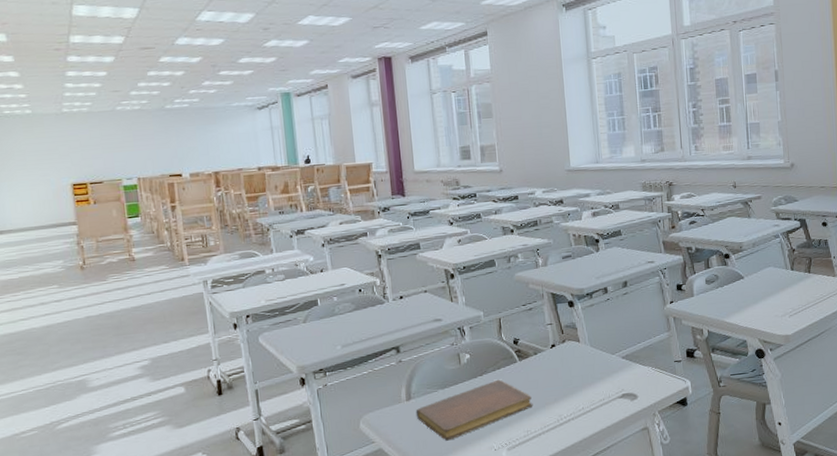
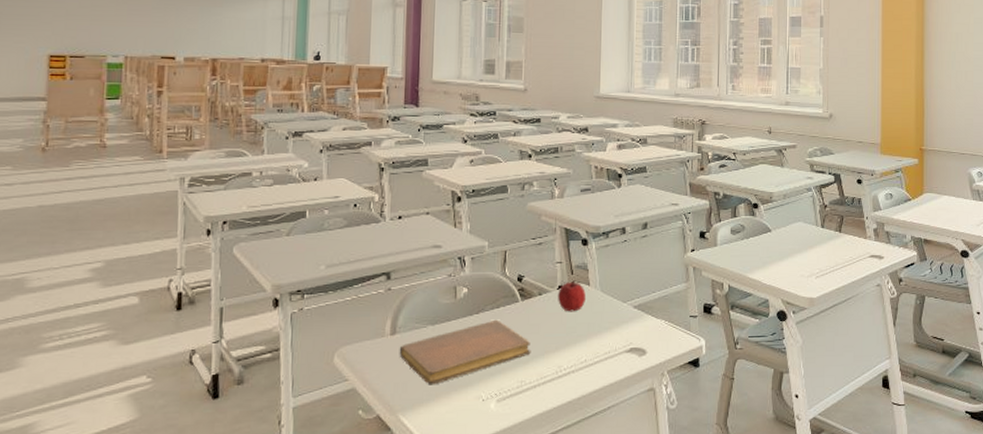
apple: none [551,339,577,367] -> present [558,280,586,312]

